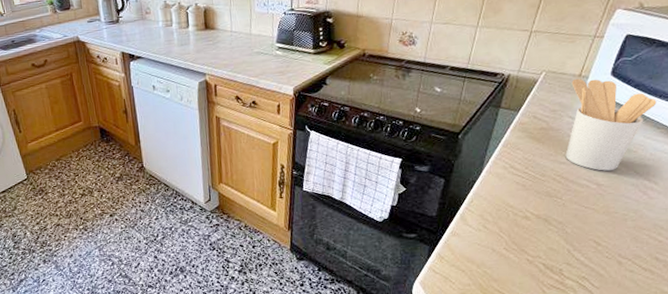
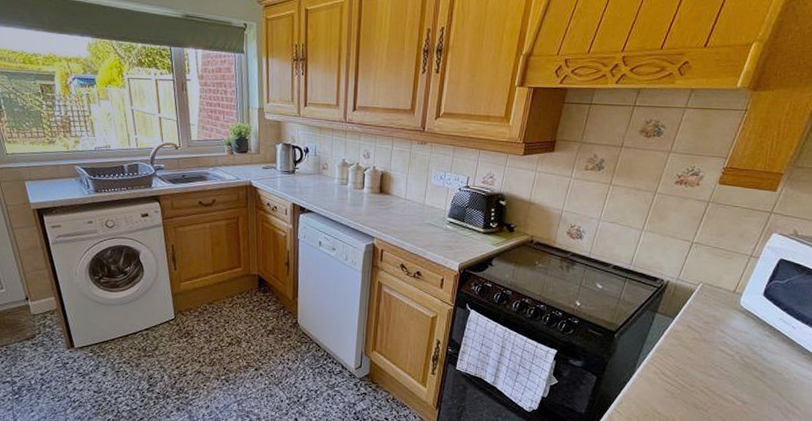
utensil holder: present [565,78,657,171] -> none [714,294,804,389]

